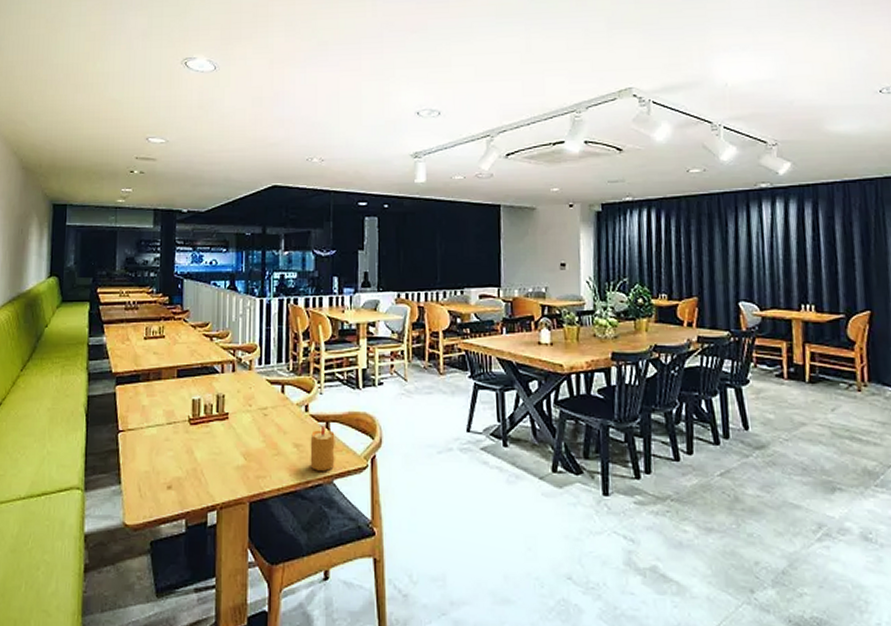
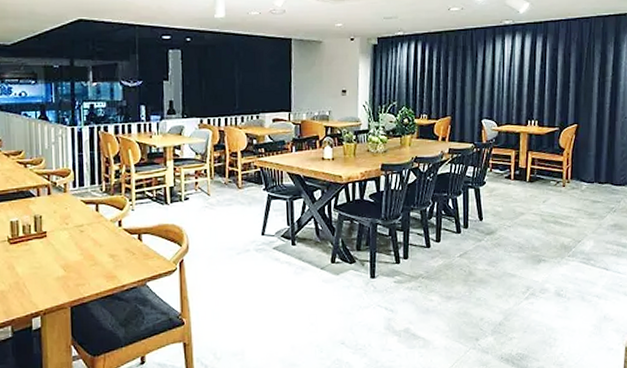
candle: present [310,422,335,471] -> none [124,235,148,276]

